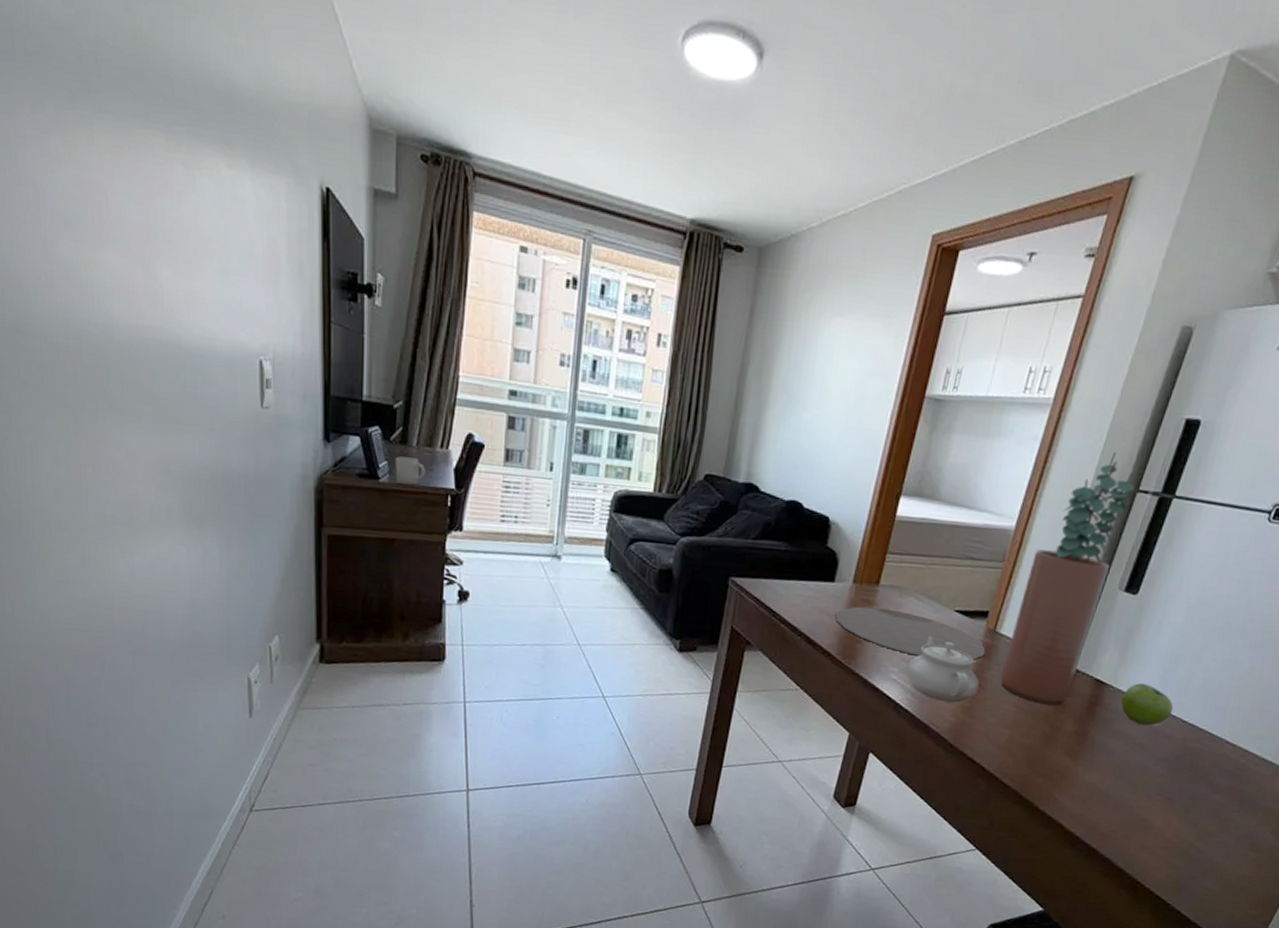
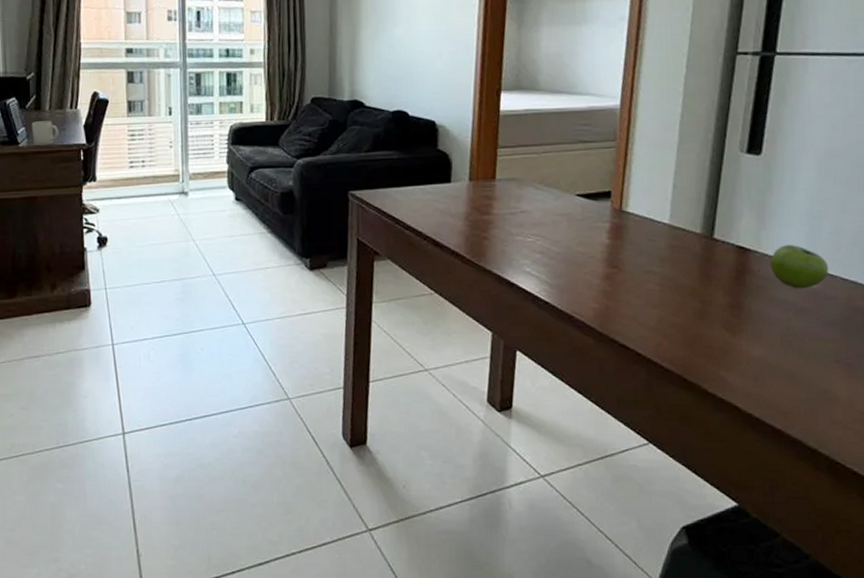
placemat: present [835,606,986,660] -> none [457,202,616,245]
teapot: present [905,636,980,703] -> none [537,223,617,289]
vase: present [1000,453,1135,705] -> none [636,21,733,279]

